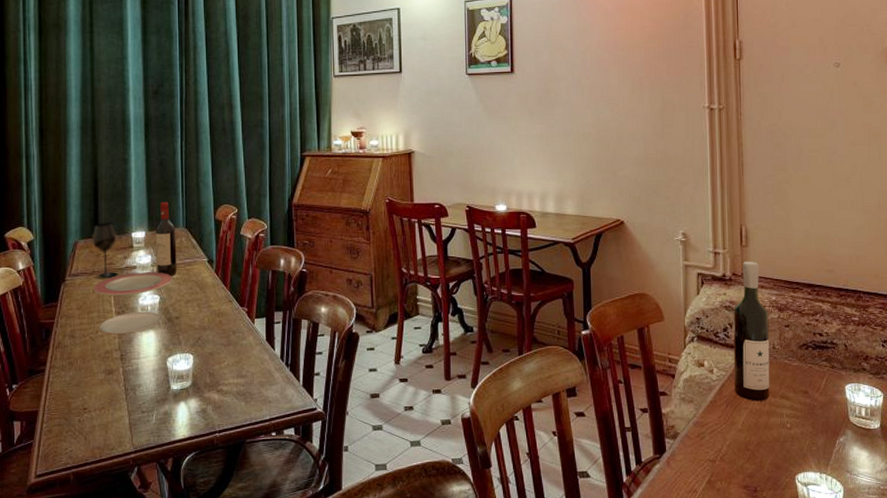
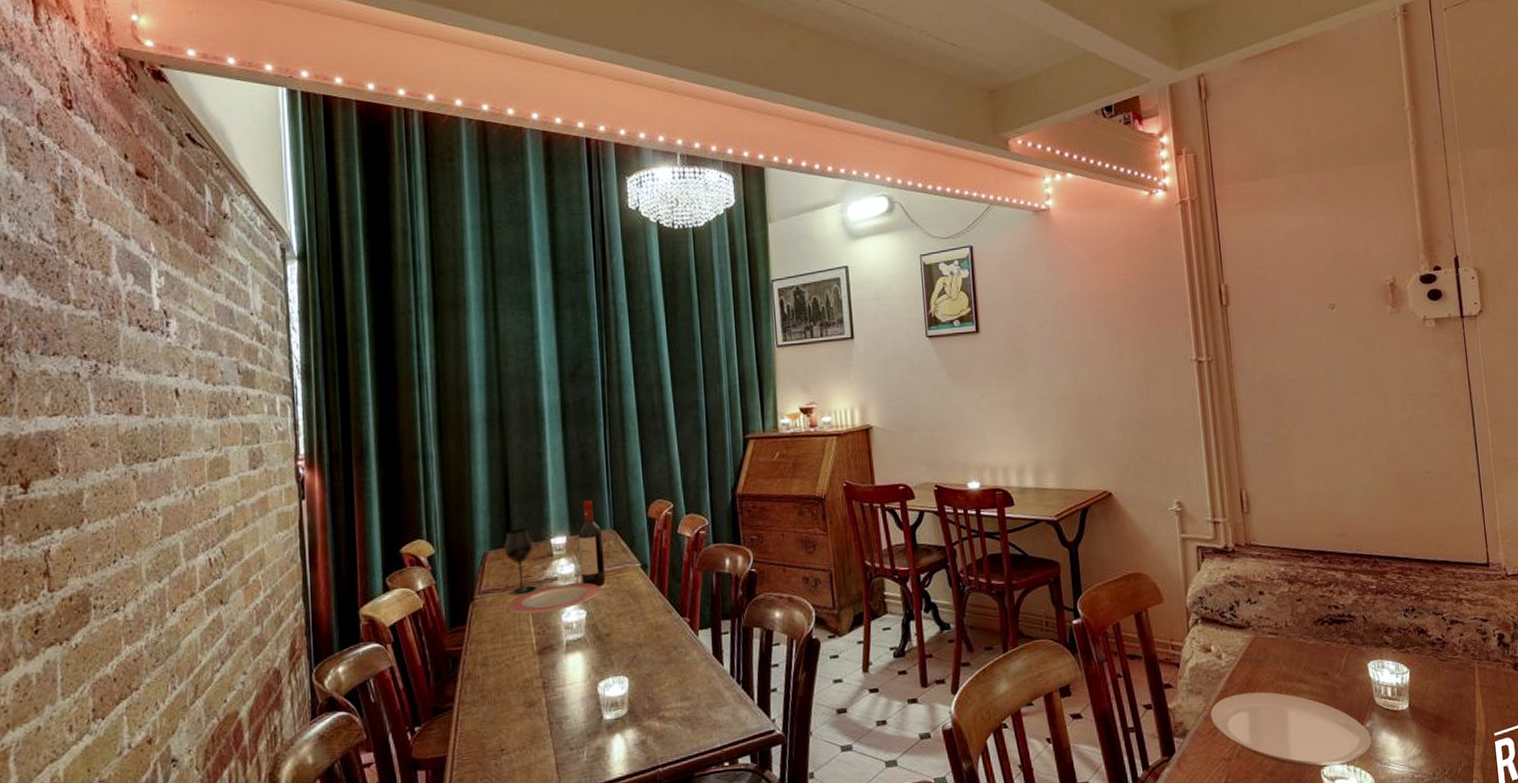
plate: present [100,311,162,334] -> none [516,629,591,660]
plate: none [700,404,844,473] -> present [1210,692,1372,767]
bottle: present [733,261,770,401] -> none [1239,529,1286,688]

